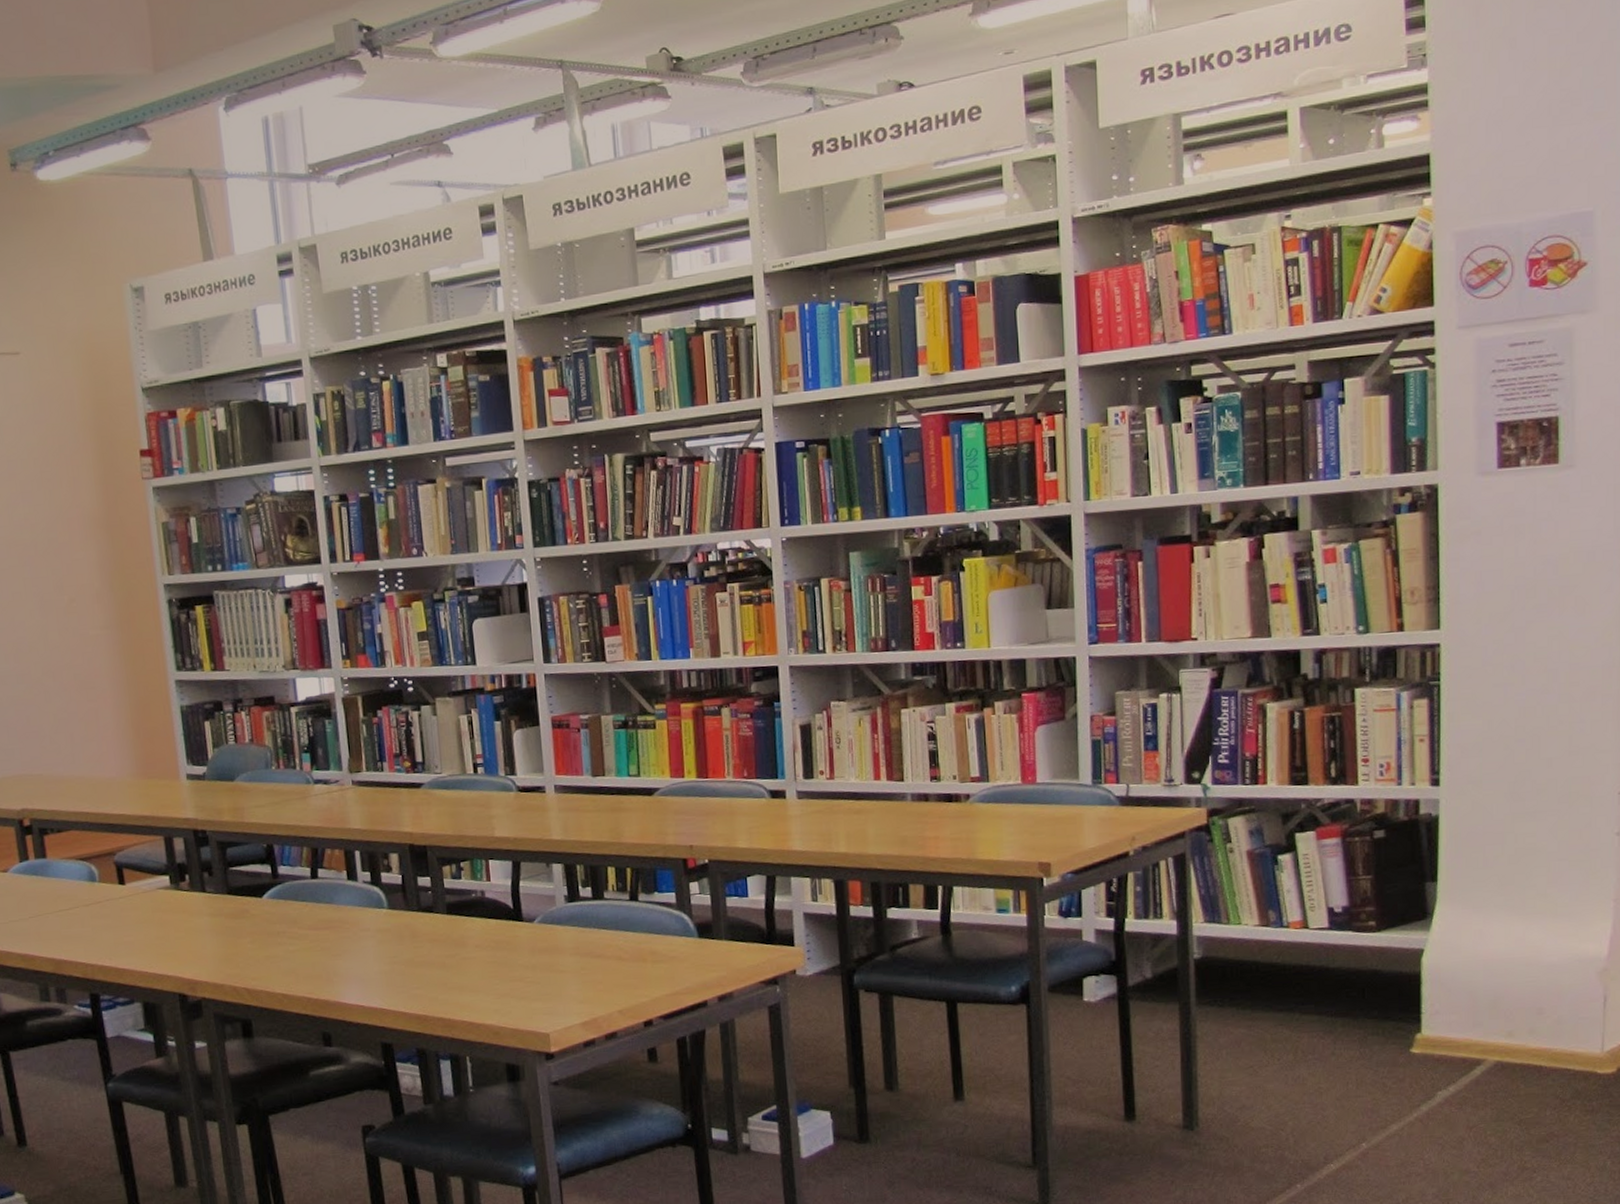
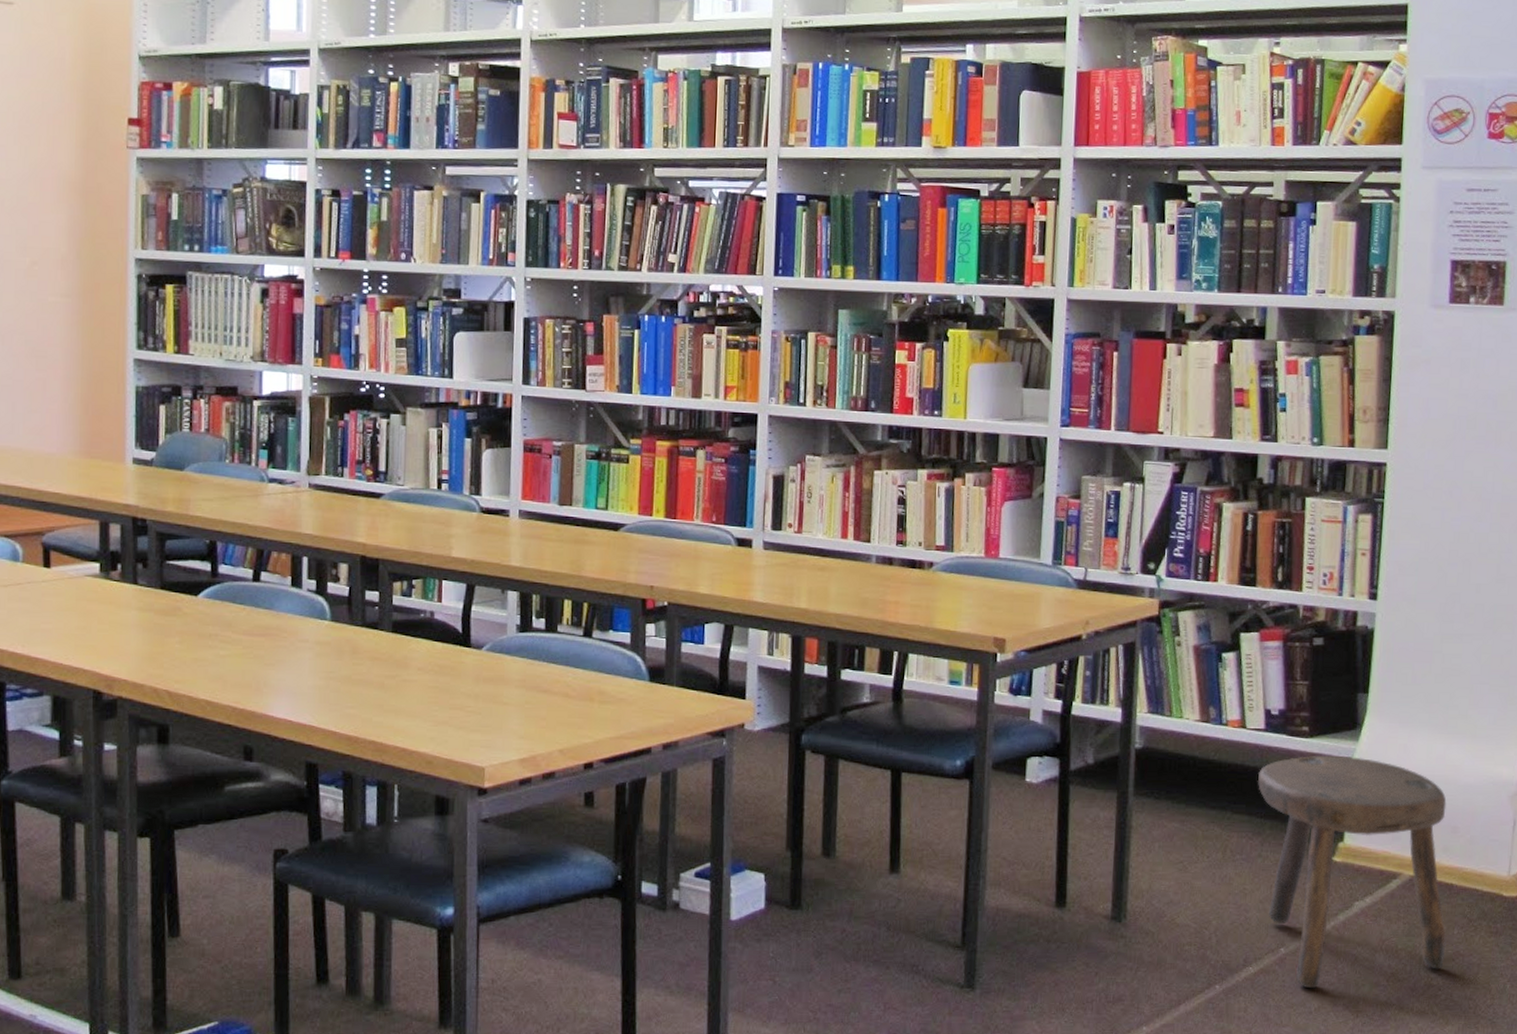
stool: none [1324,946,1540,1181] -> present [1257,756,1448,989]

